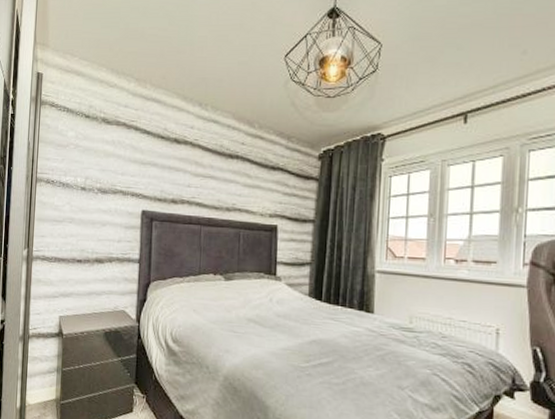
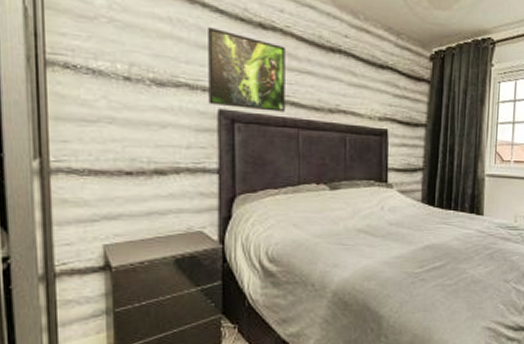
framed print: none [135,145,194,211] -> present [208,26,286,112]

